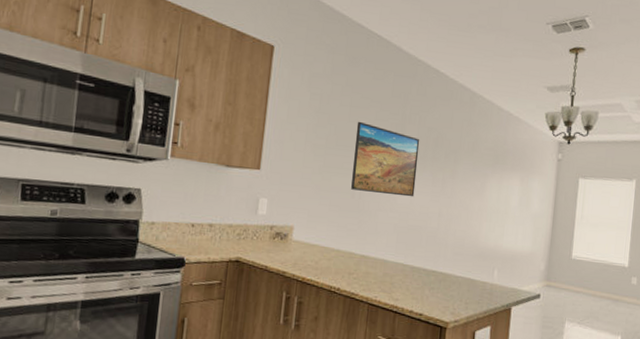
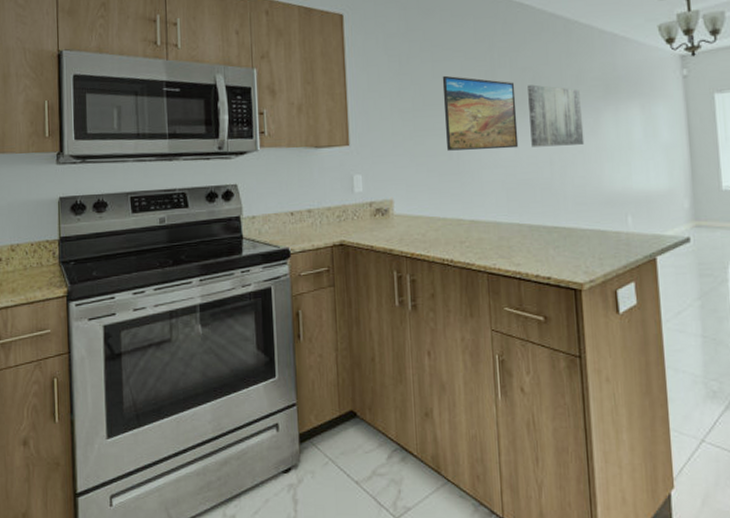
wall art: none [425,143,475,203] -> present [528,84,585,147]

